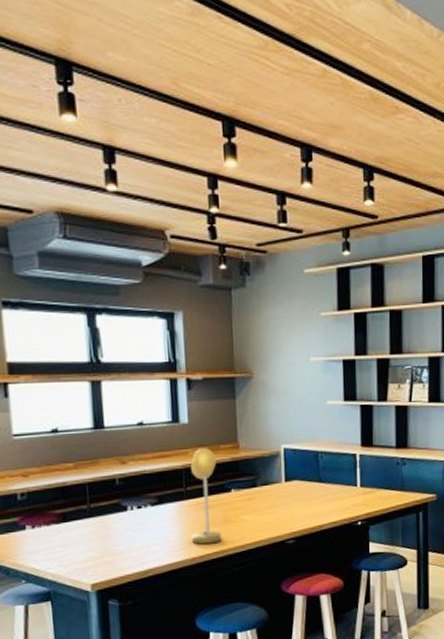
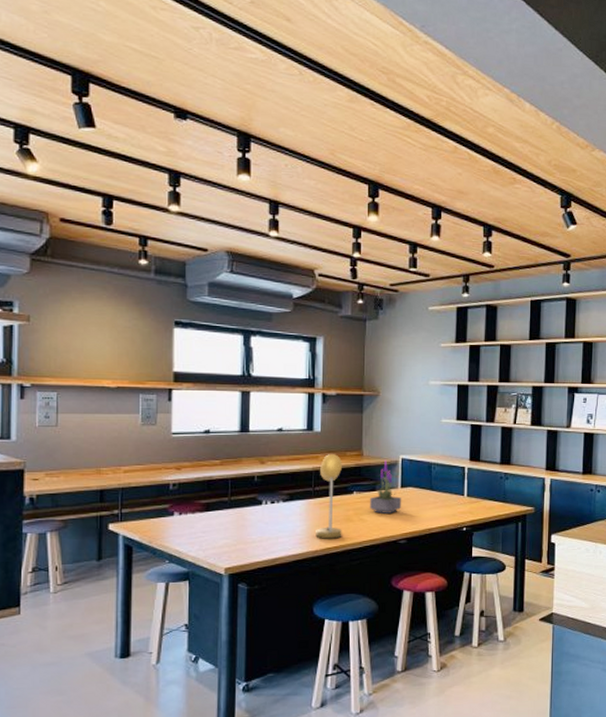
potted plant: none [251,450,288,513] -> present [370,459,402,515]

